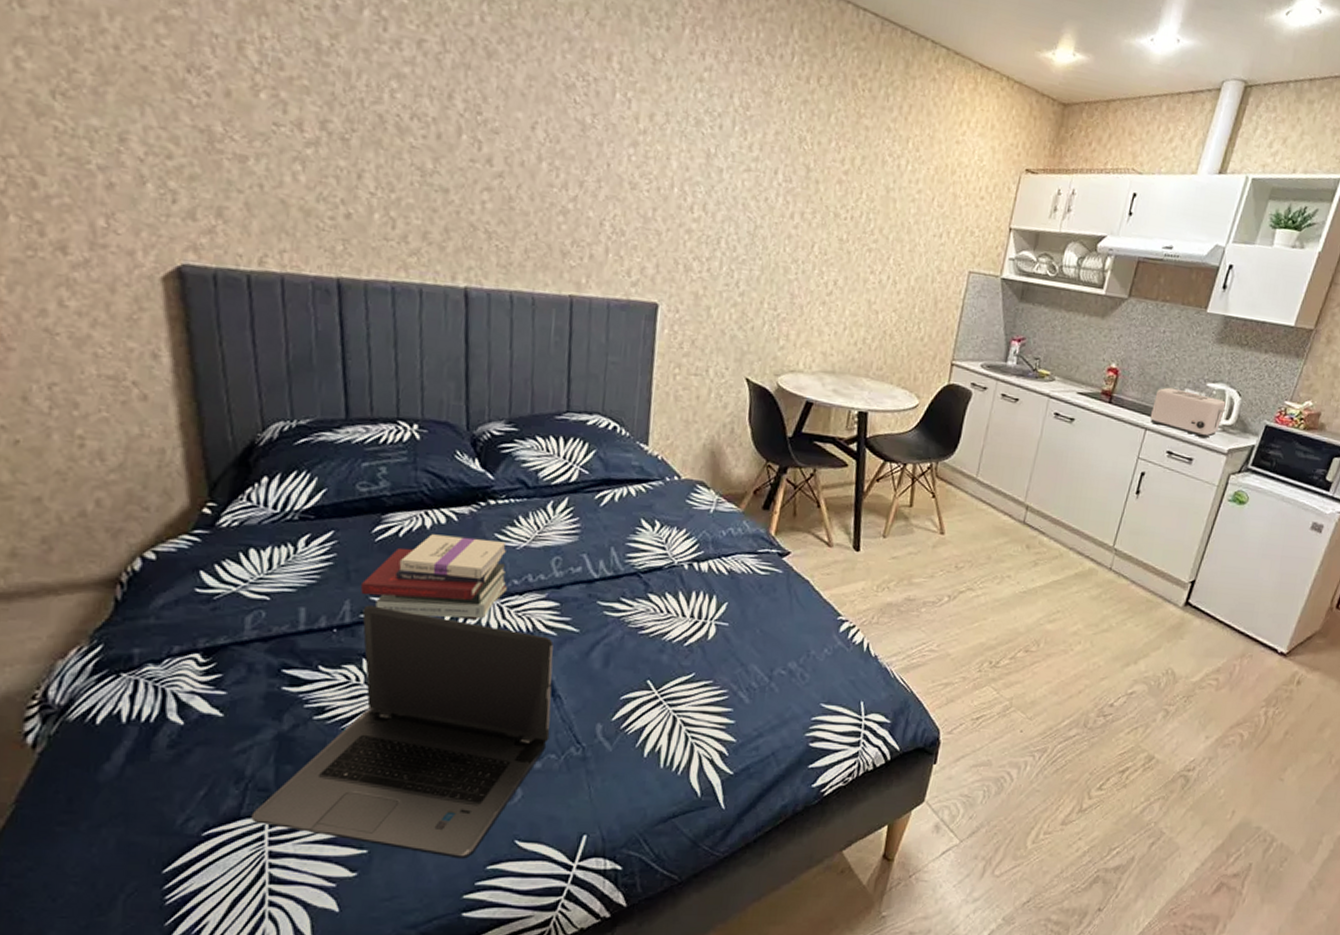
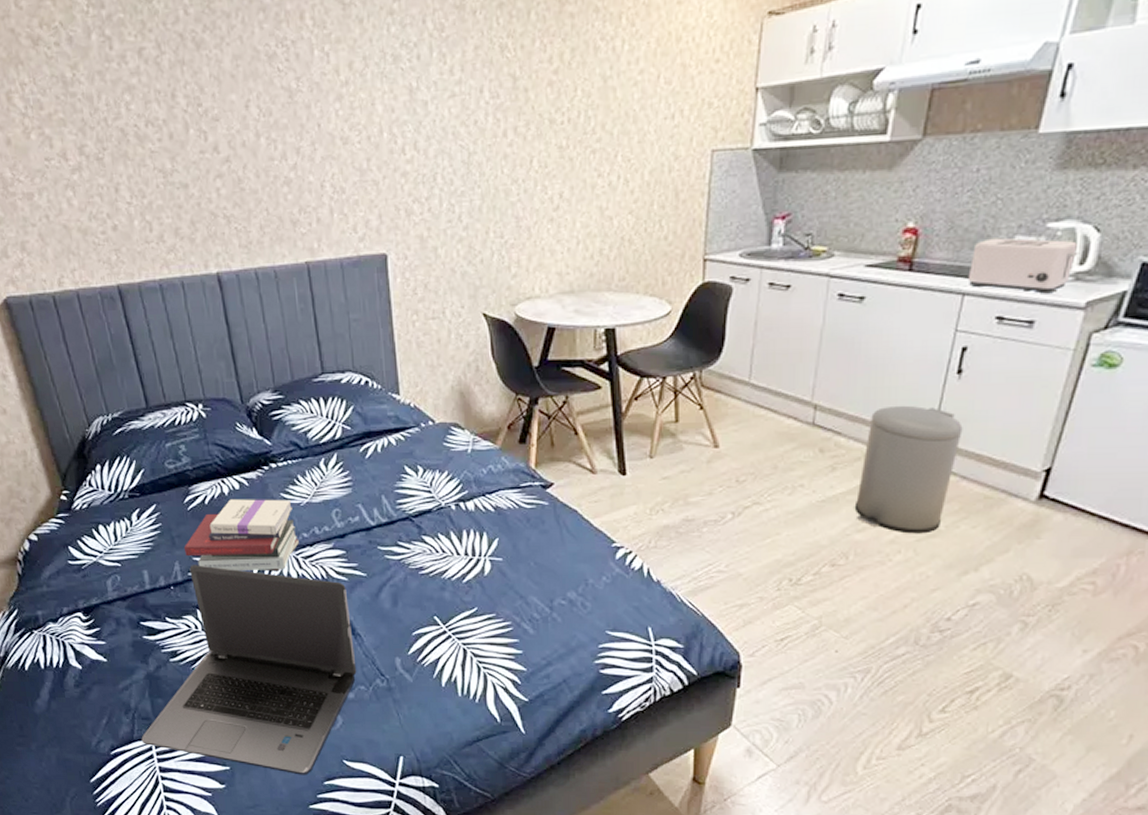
pedal bin: none [1049,514,1136,628] -> present [856,405,963,534]

